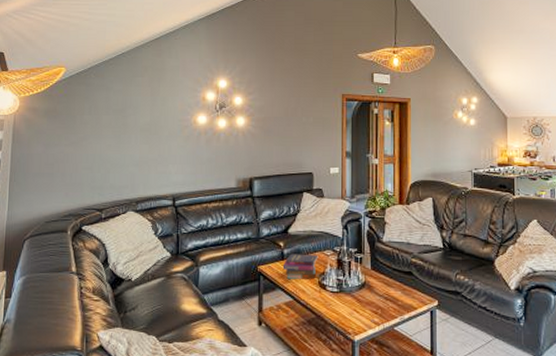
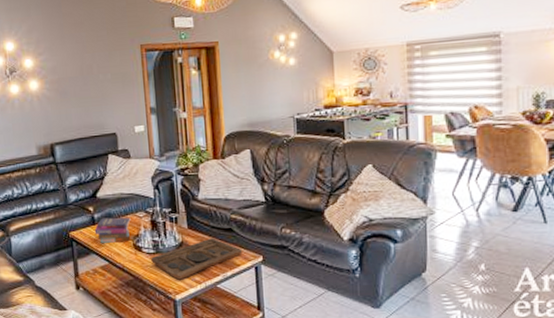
decorative tray: none [334,280,420,320] -> present [151,238,243,280]

